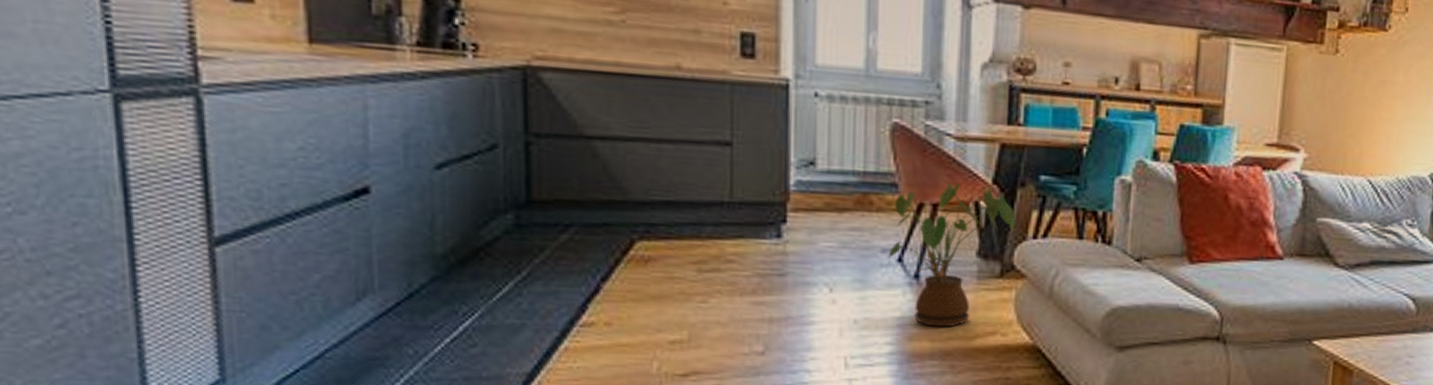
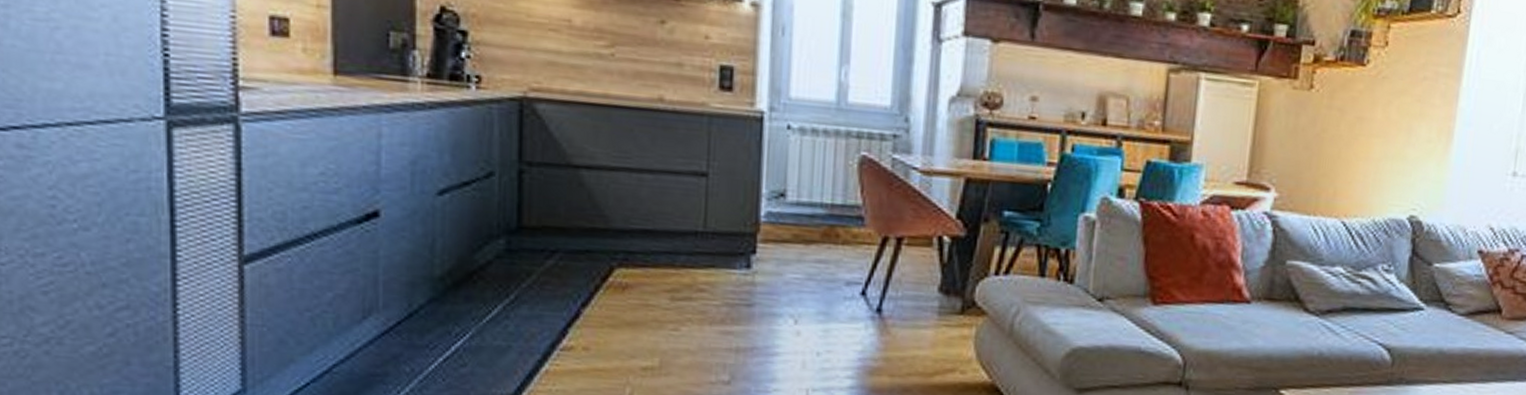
house plant: present [888,183,1016,327] -> none [851,217,978,363]

